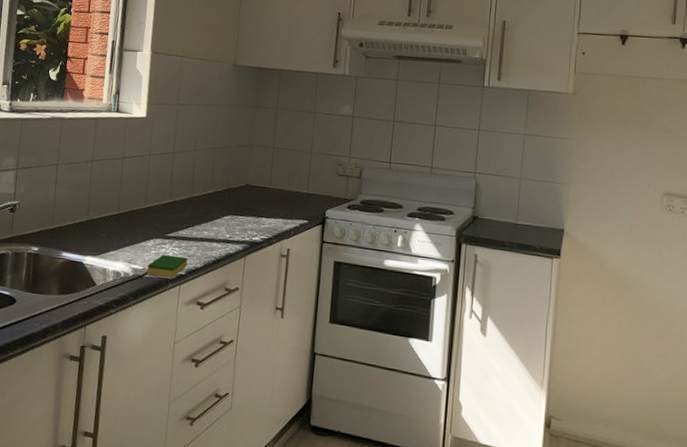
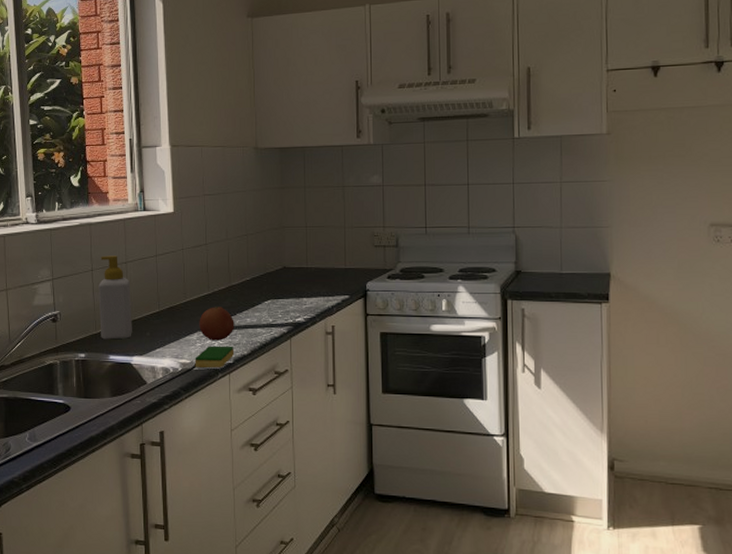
soap bottle: none [56,151,93,237] -> present [98,255,132,340]
fruit: none [156,216,192,251] -> present [199,307,234,341]

